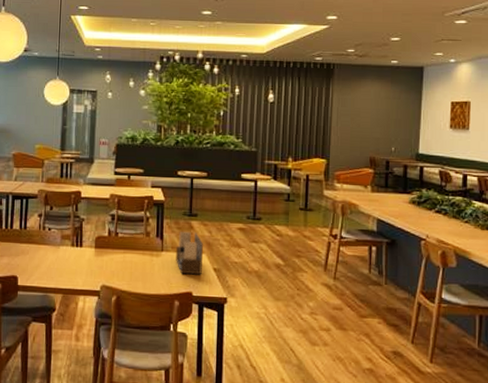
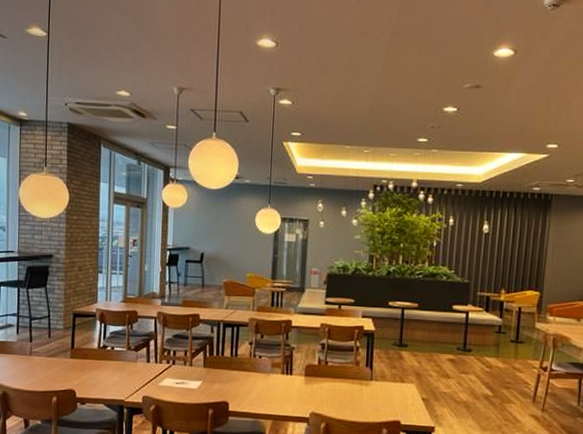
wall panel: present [175,232,204,275] -> none [384,362,413,405]

